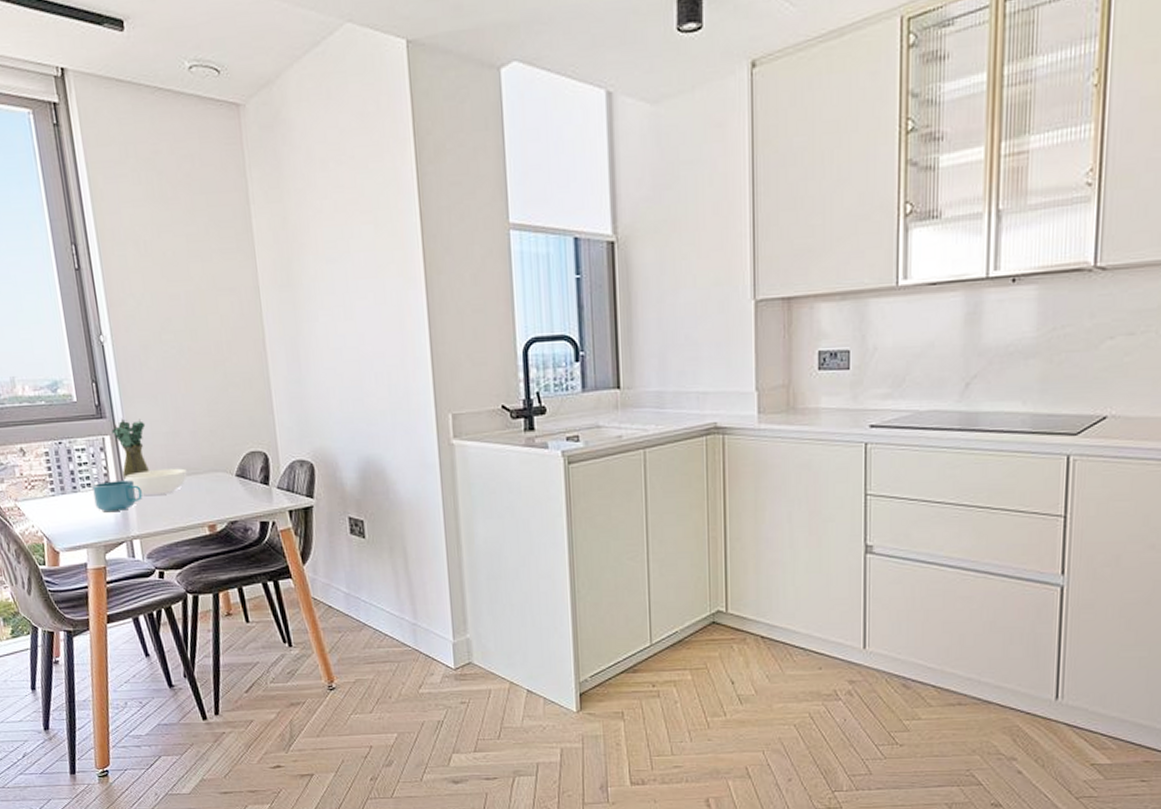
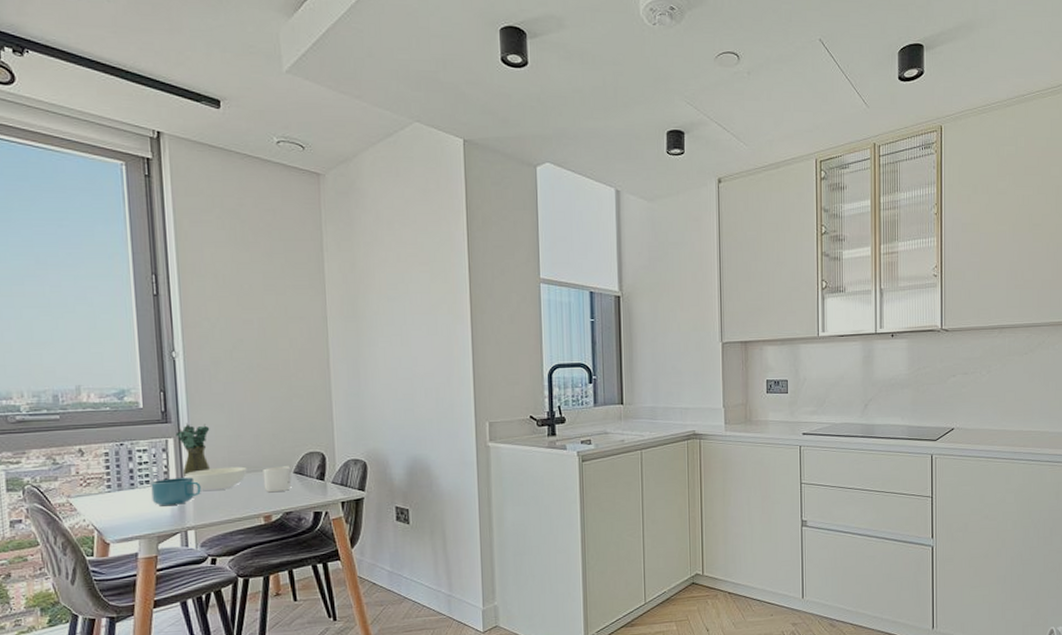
mug: none [203,468,235,499] -> present [263,466,292,493]

